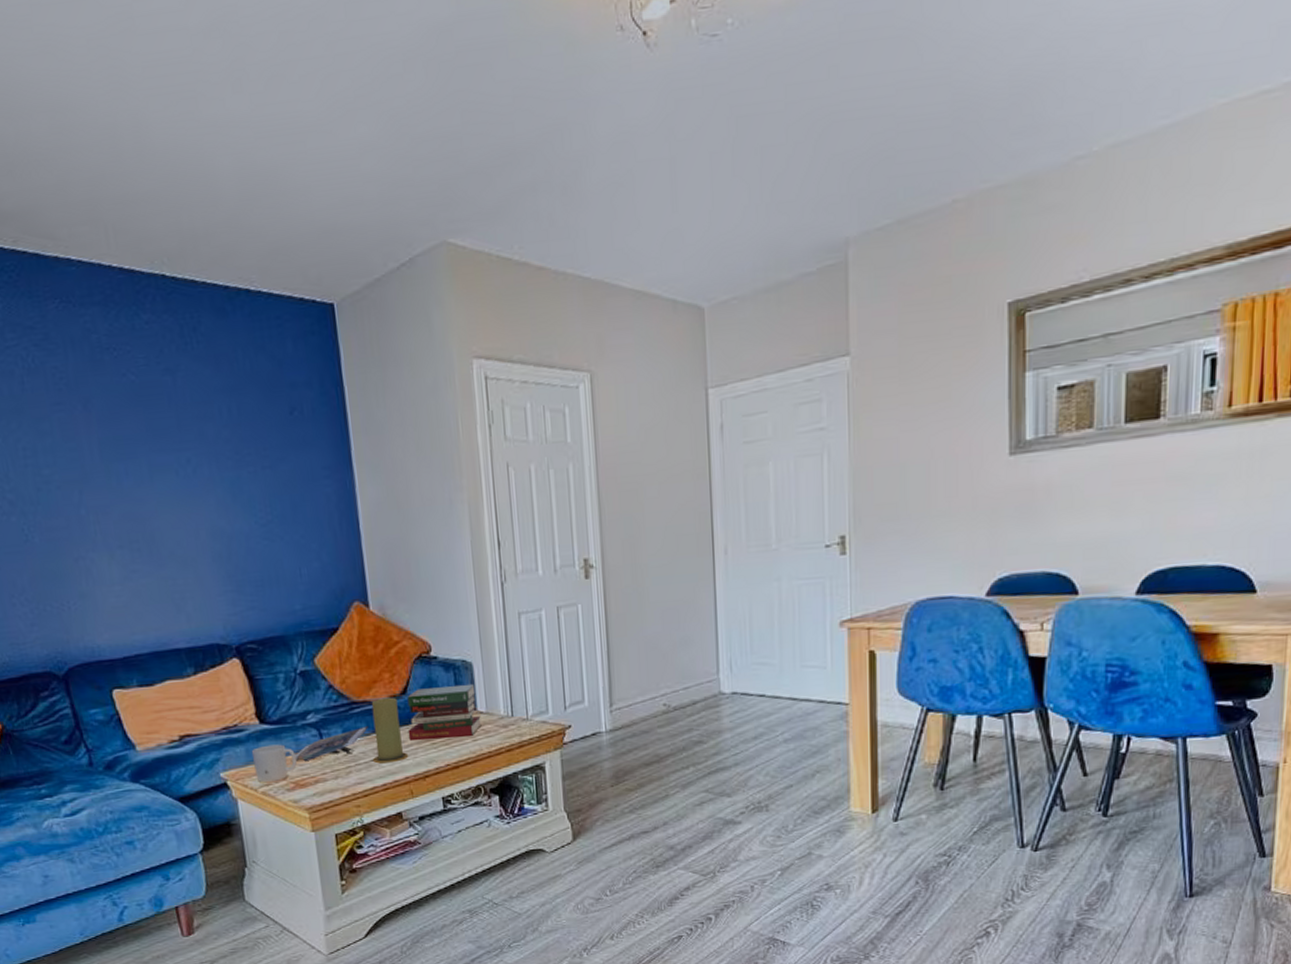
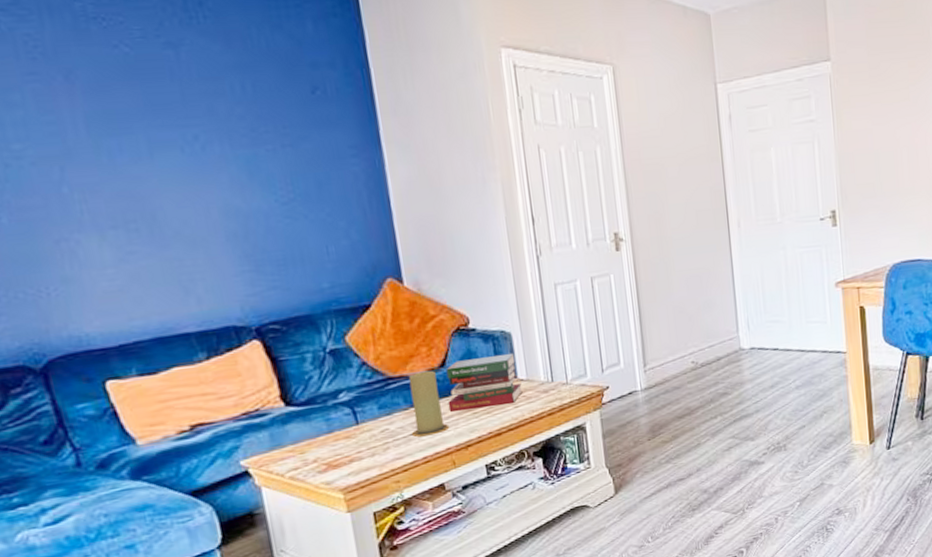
mug: present [251,744,298,783] -> none [276,425,330,468]
magazine: present [290,726,370,763] -> none [321,400,407,444]

